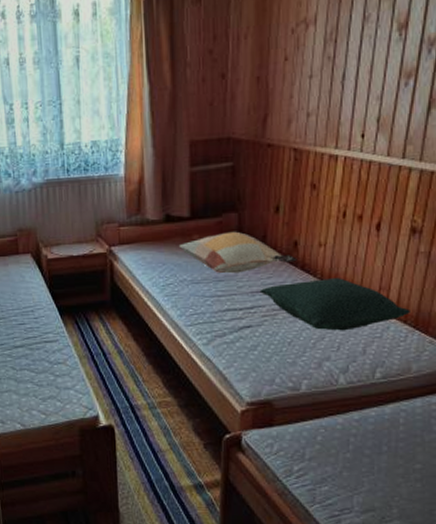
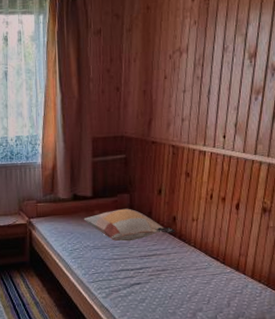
pillow: present [259,278,410,331] -> none [147,246,263,288]

